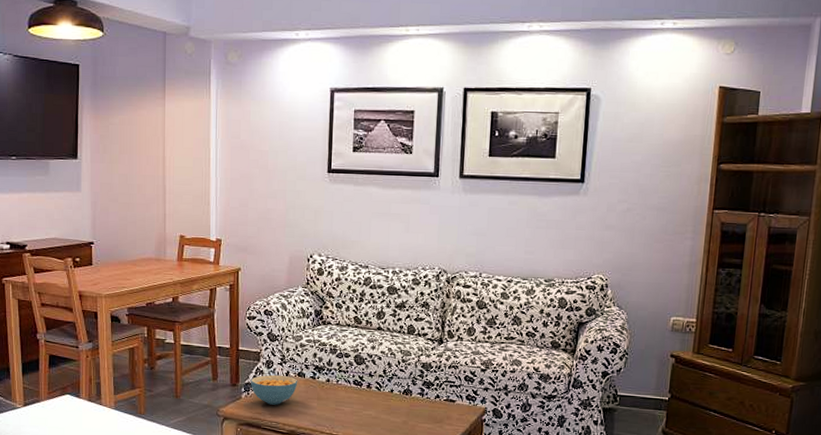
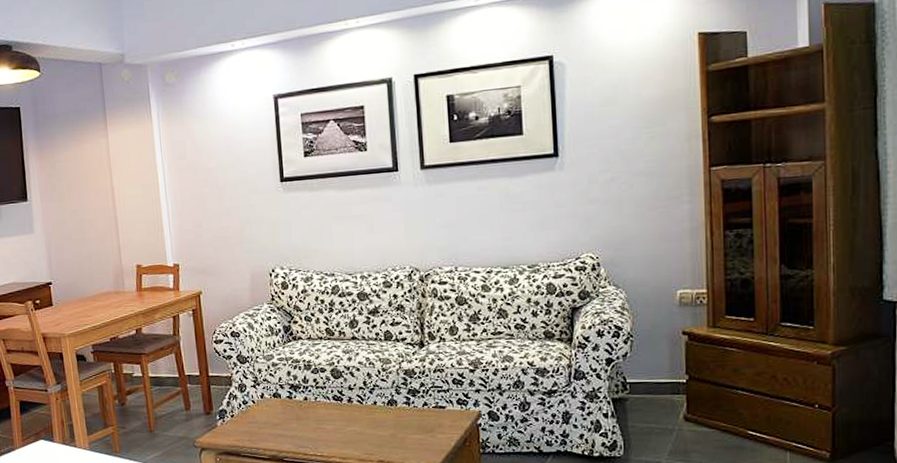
cereal bowl: present [251,375,298,405] -> none [225,398,274,430]

